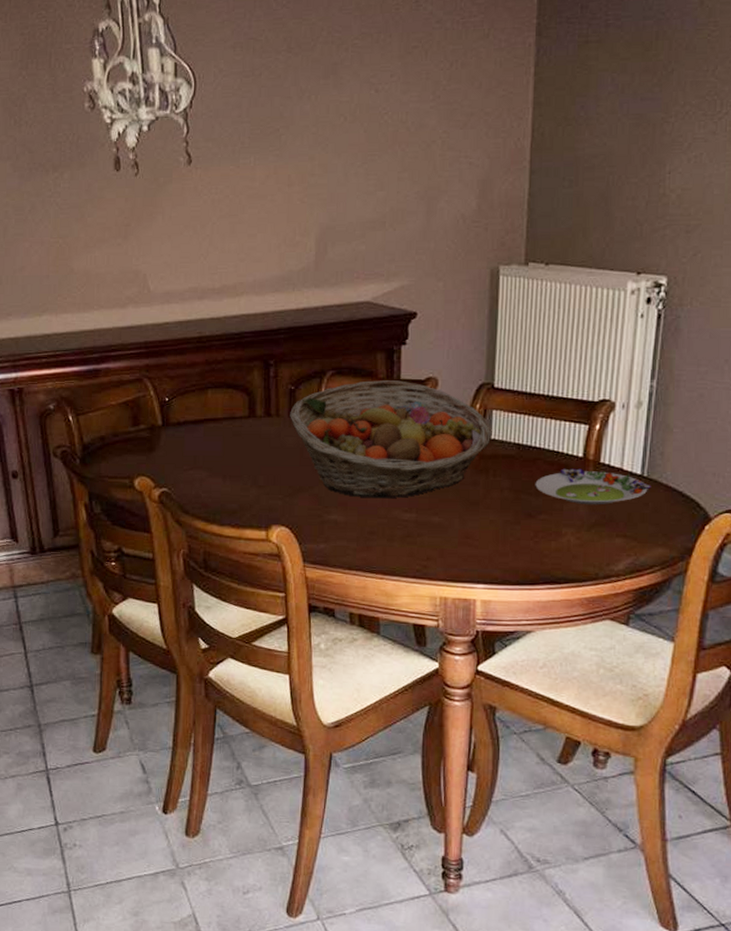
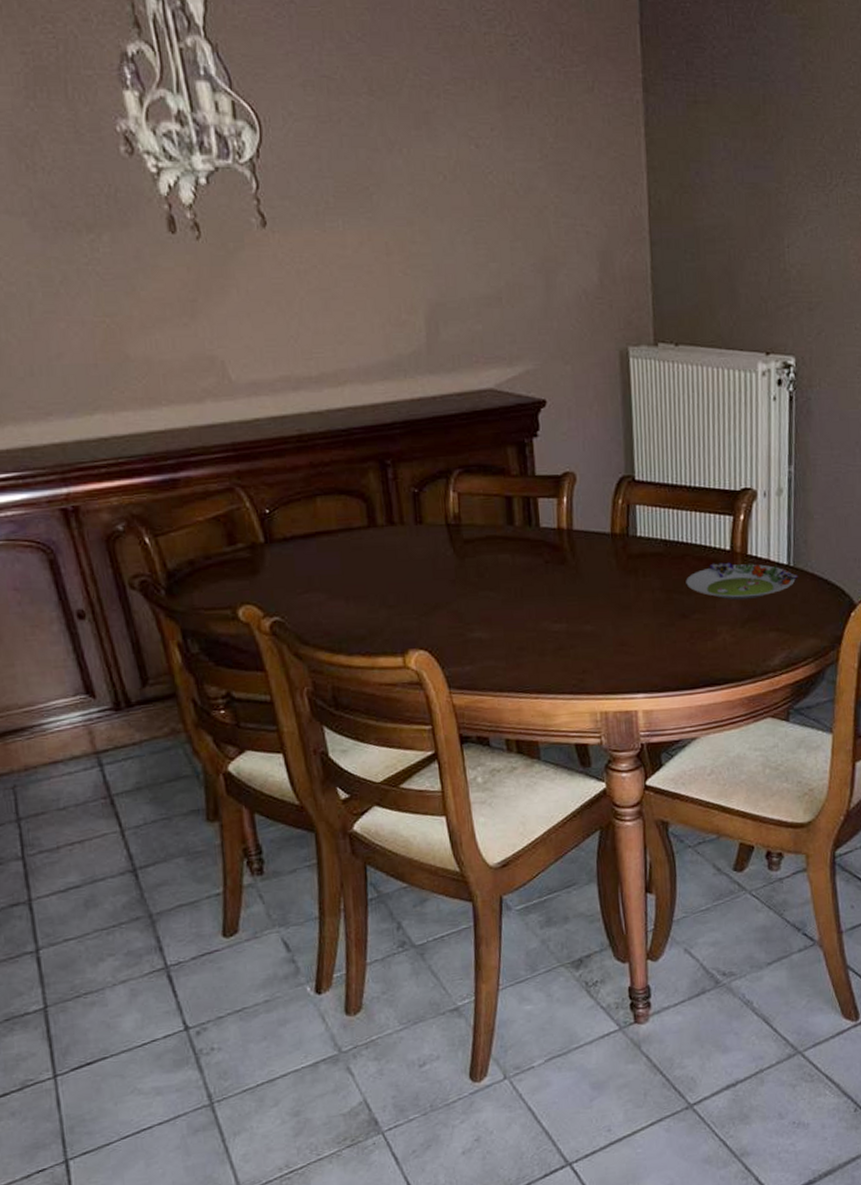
fruit basket: present [290,380,492,499] -> none [416,477,638,610]

